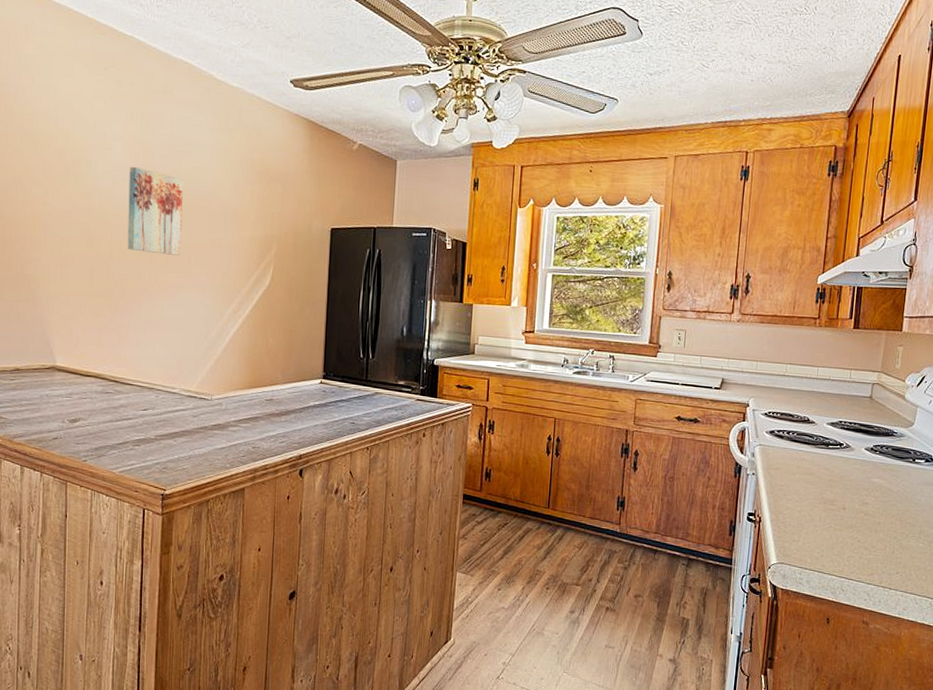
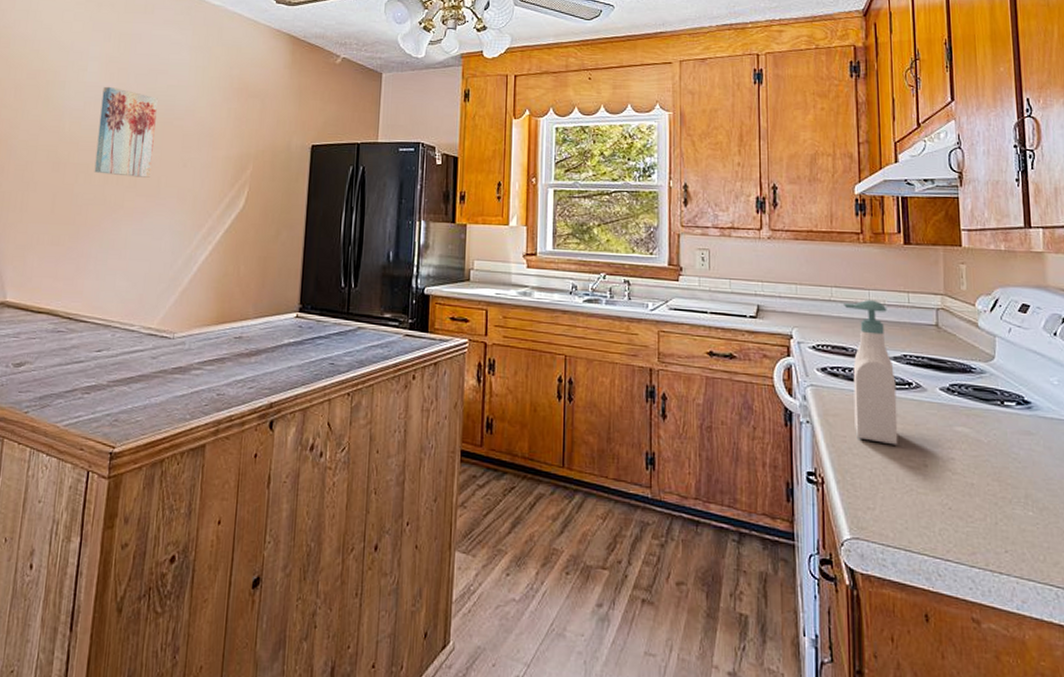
soap bottle: none [791,375,832,493] -> present [842,300,898,445]

